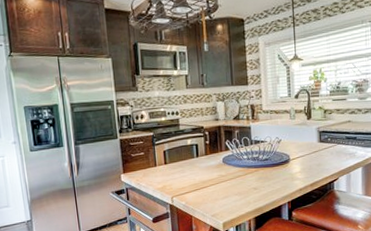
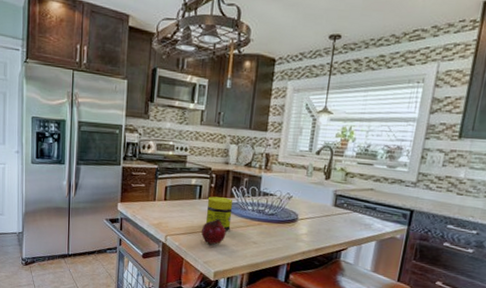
fruit: none [204,172,228,198] -> present [201,219,227,245]
jar: none [205,151,231,182] -> present [205,196,233,231]

